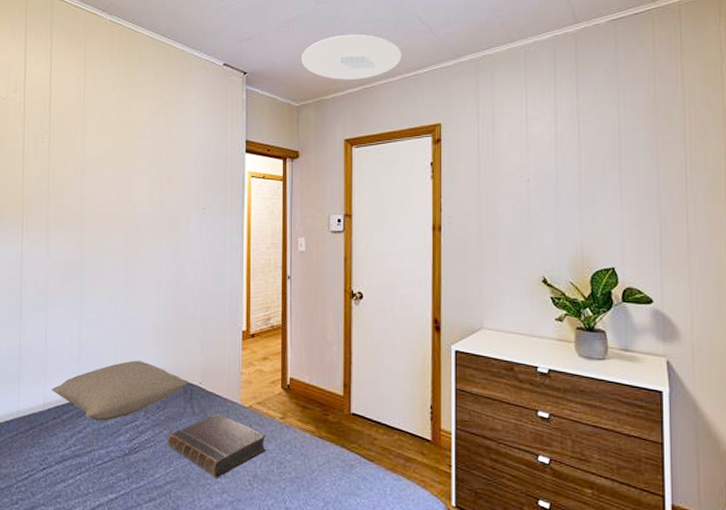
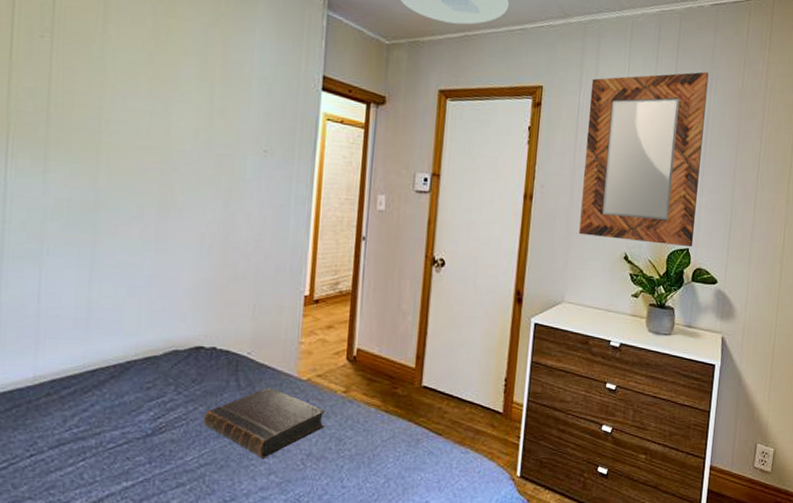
pillow: present [51,360,189,421] -> none [45,326,235,397]
home mirror: none [489,87,619,266] -> present [579,72,709,248]

